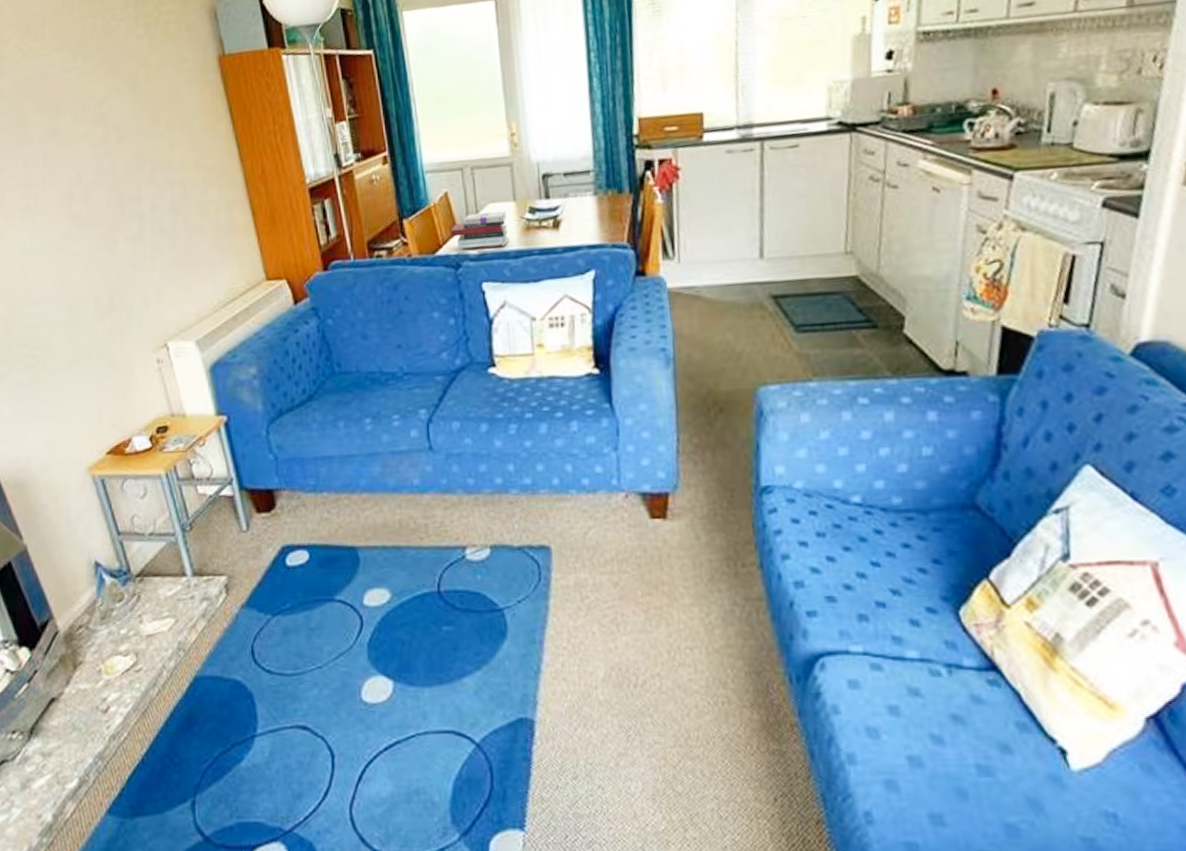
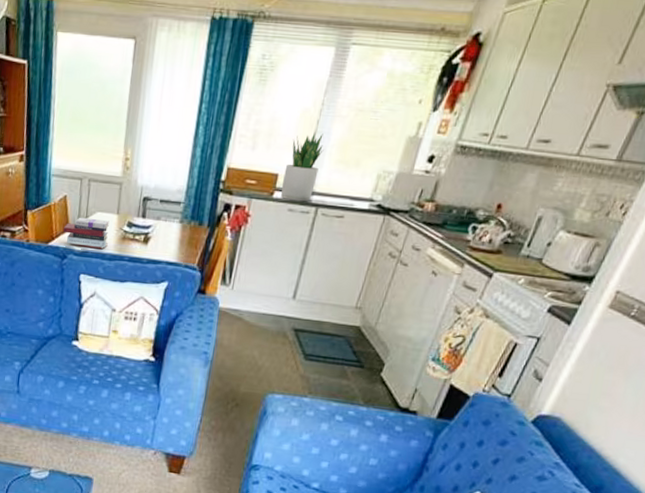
planter: none [709,55,753,141] -> present [281,132,324,202]

